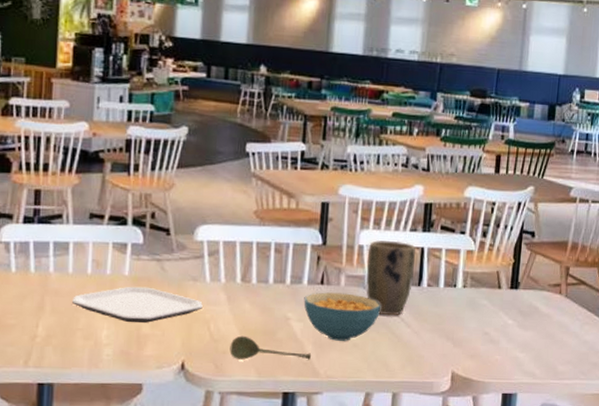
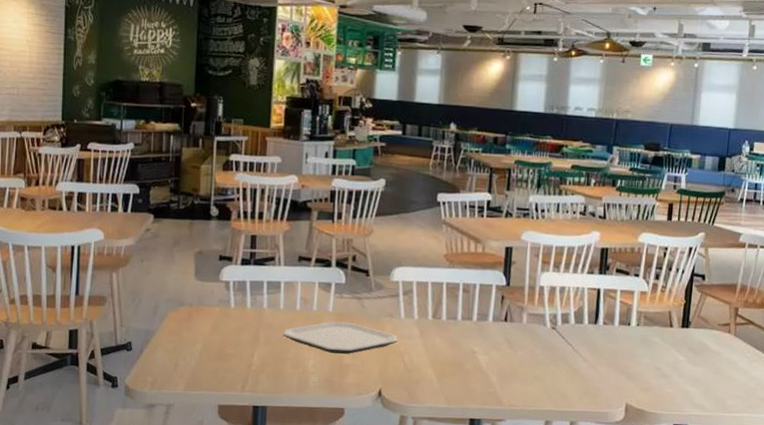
soupspoon: present [229,335,311,360] -> none [422,367,495,390]
cereal bowl: present [304,292,381,341] -> none [489,328,560,374]
plant pot: present [366,240,416,315] -> none [546,282,592,350]

